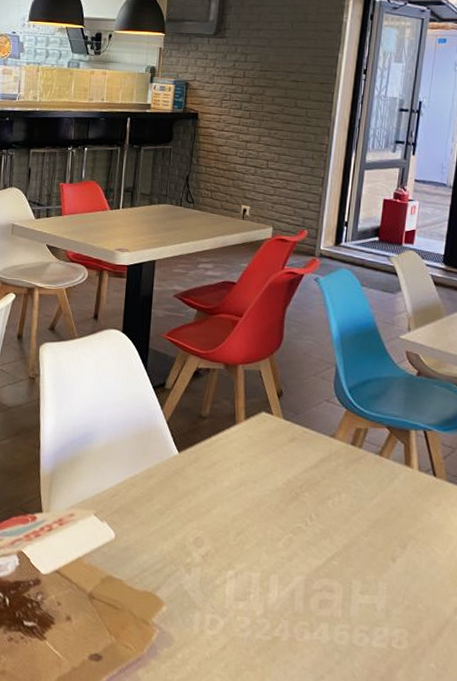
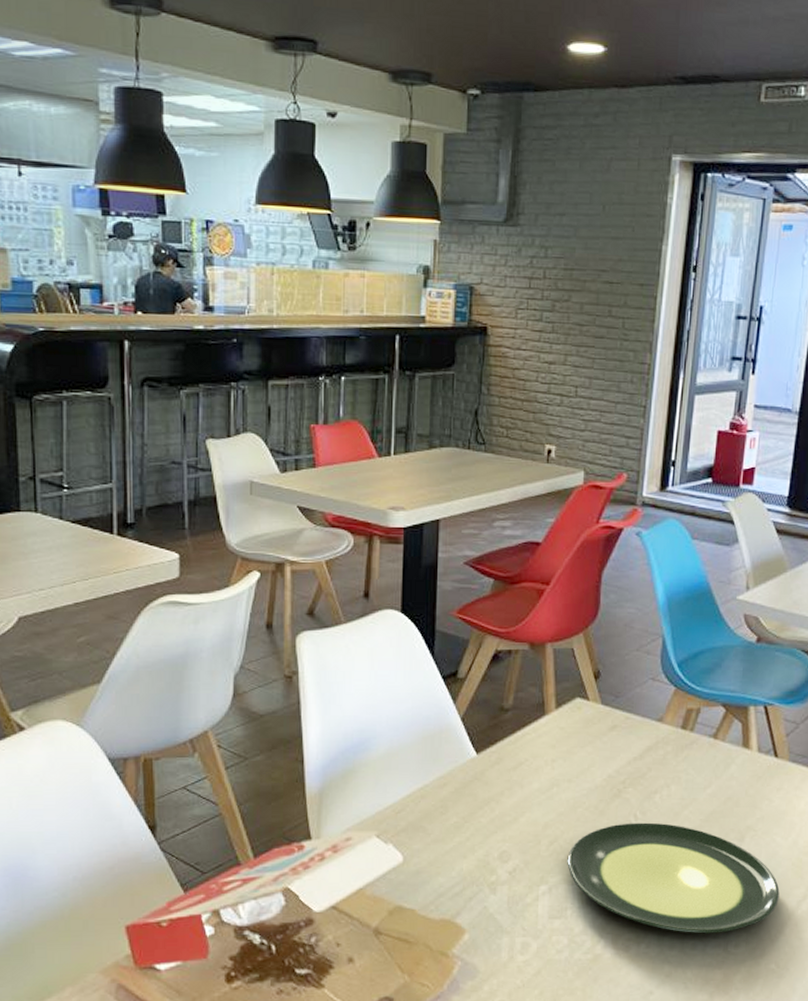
plate: none [251,522,439,629] -> present [567,822,780,934]

